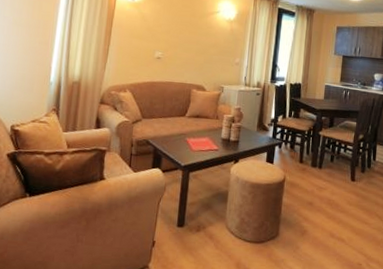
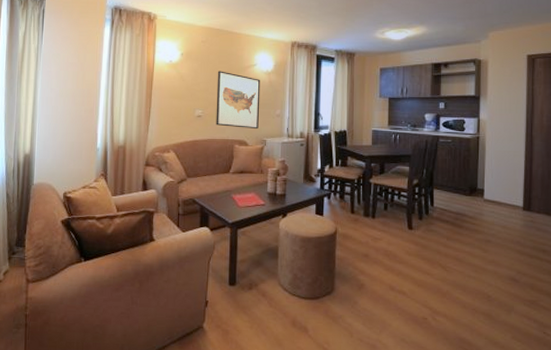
wall art: none [175,14,222,75] -> present [216,71,261,128]

